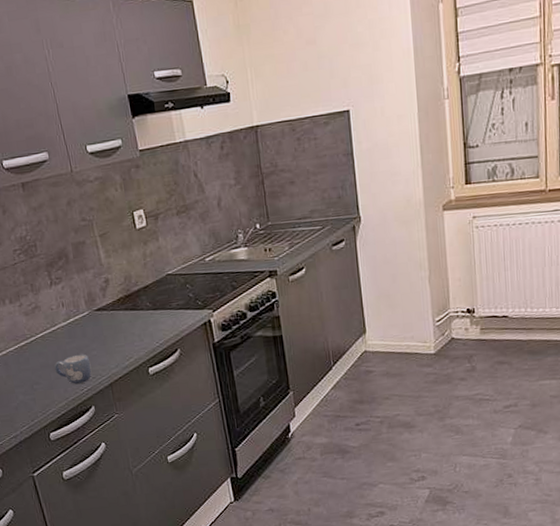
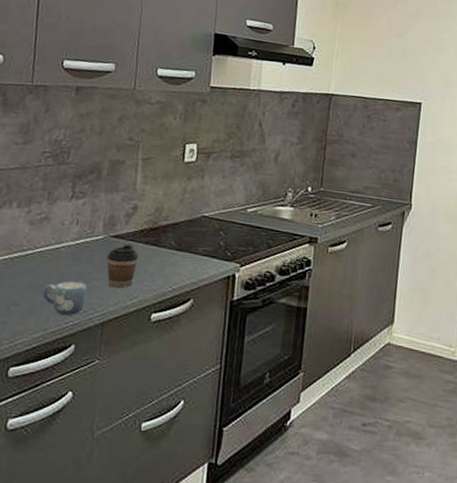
coffee cup: none [96,314,125,353] -> present [107,244,139,288]

